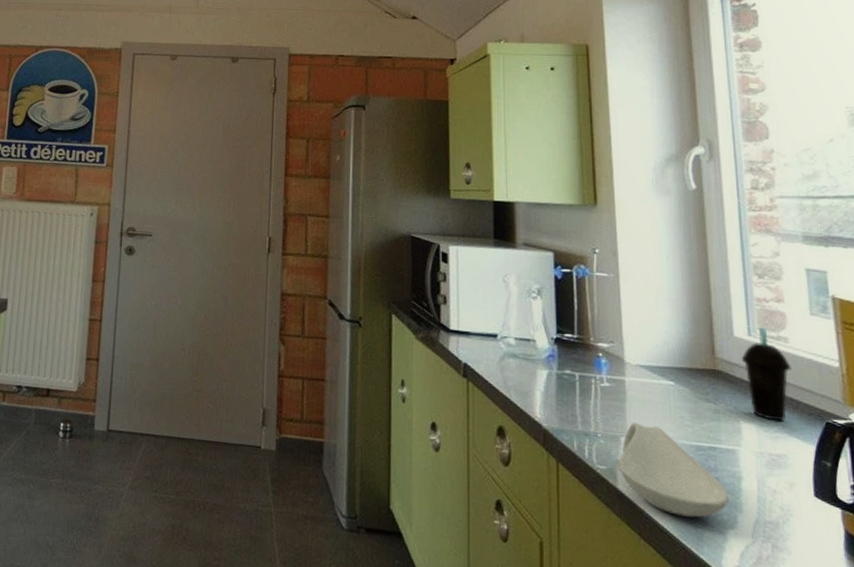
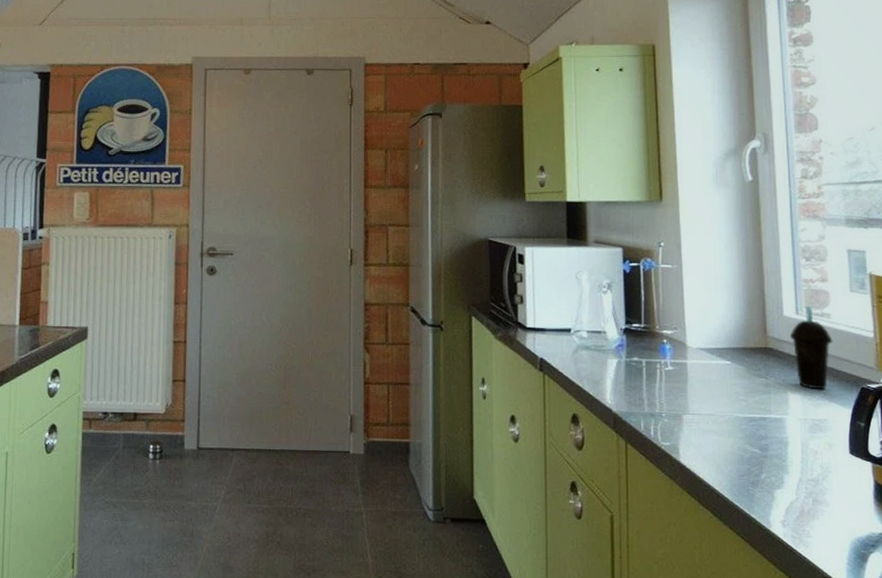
spoon rest: present [619,423,729,518] -> none [681,401,777,482]

